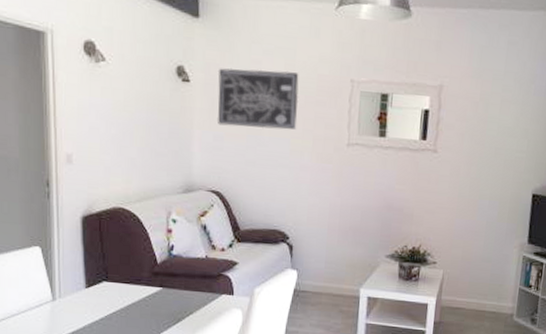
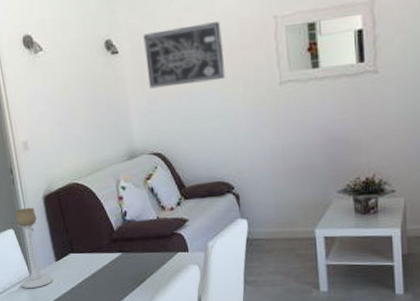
candle holder: none [40,225,80,314] -> present [15,207,53,288]

